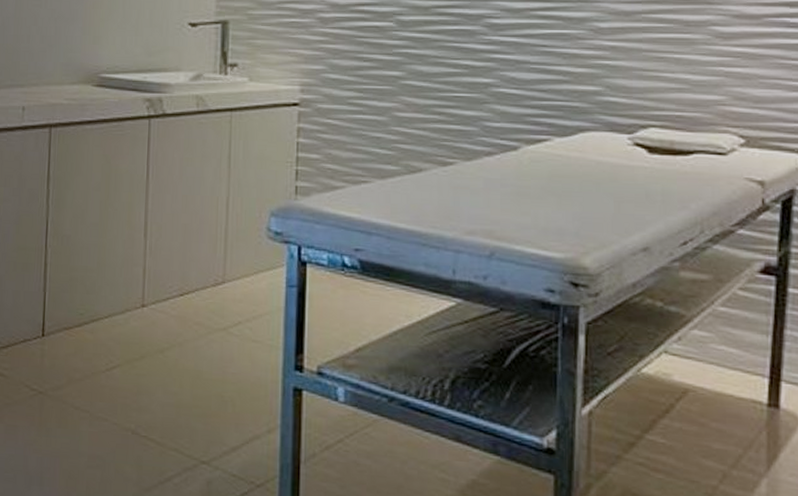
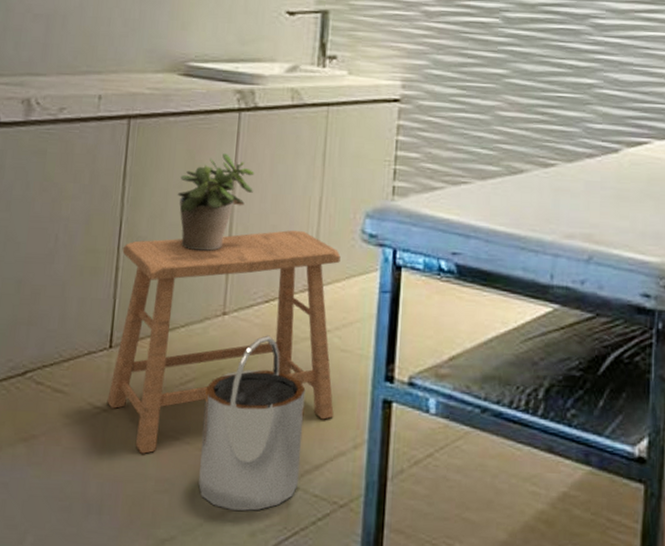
stool: none [42,229,249,433] -> present [107,230,341,454]
potted plant: none [96,158,166,248] -> present [177,153,255,251]
bucket: none [127,326,221,488] -> present [198,335,306,511]

